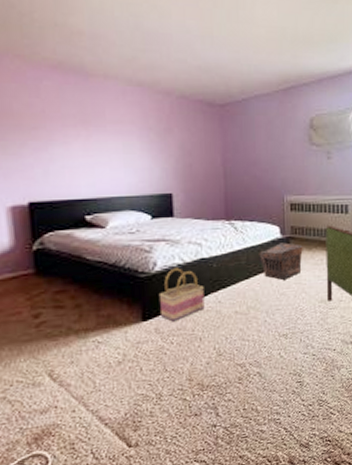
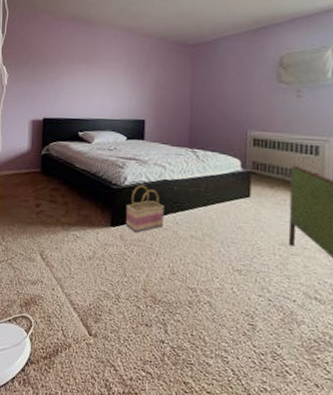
pouch: present [259,242,303,280] -> none [218,176,264,214]

